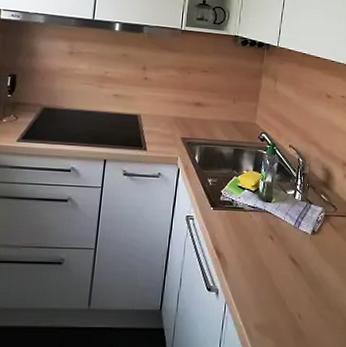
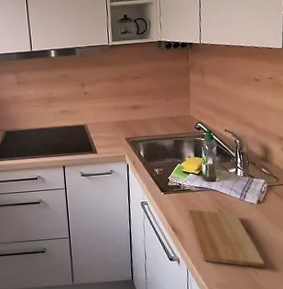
cutting board: none [235,231,310,310] -> present [187,209,265,268]

